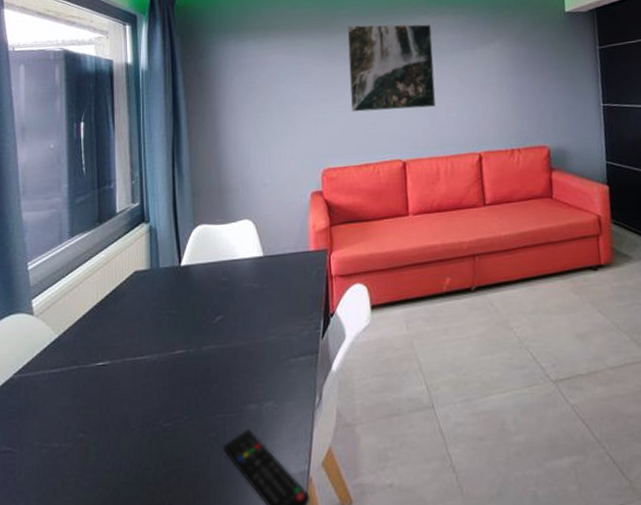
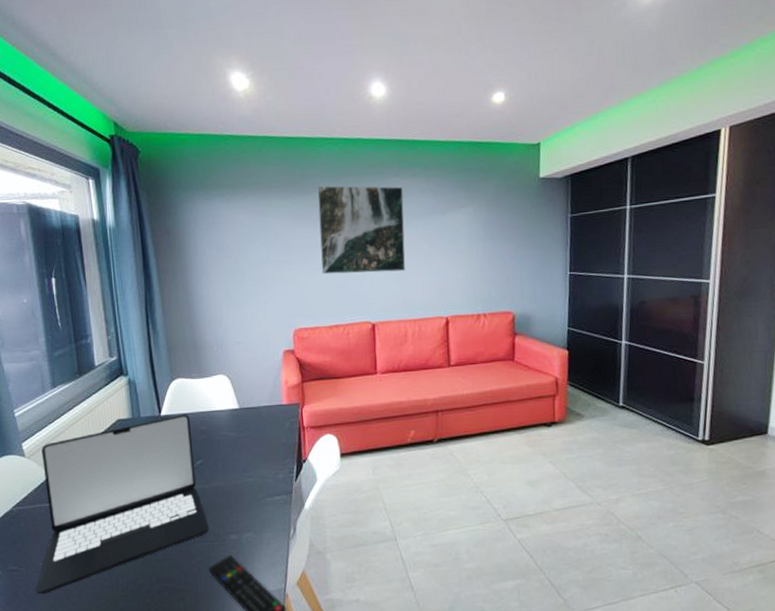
laptop: none [29,263,227,482] -> present [36,414,210,595]

